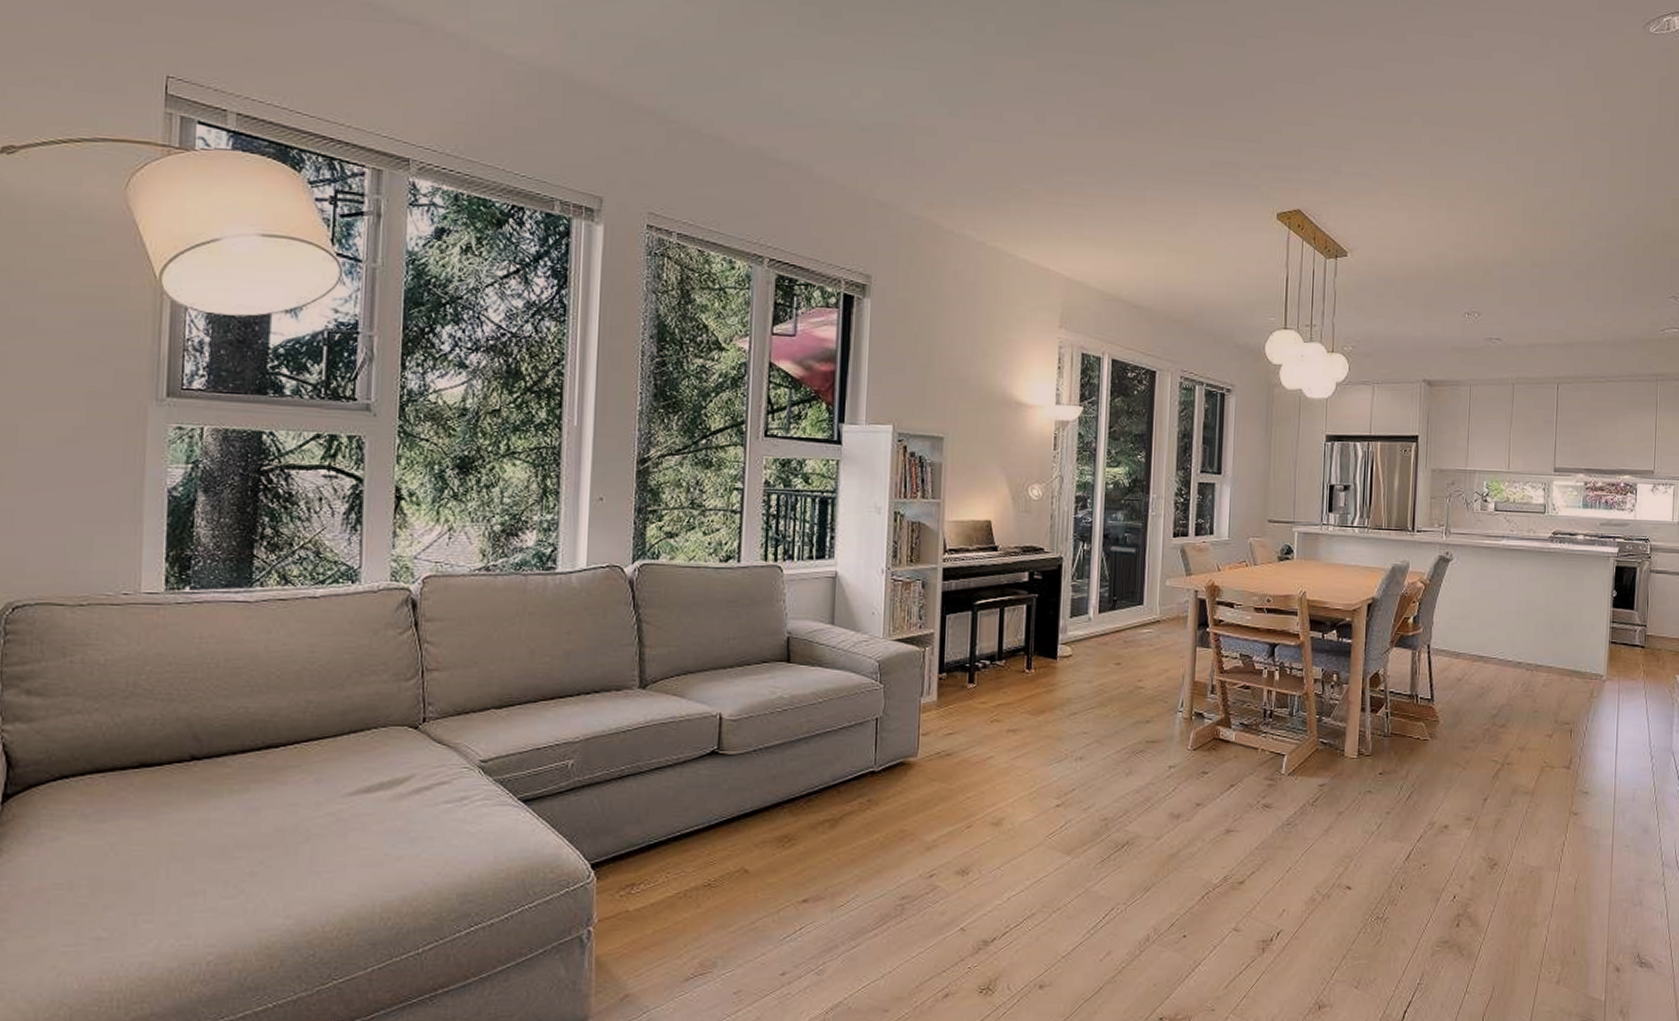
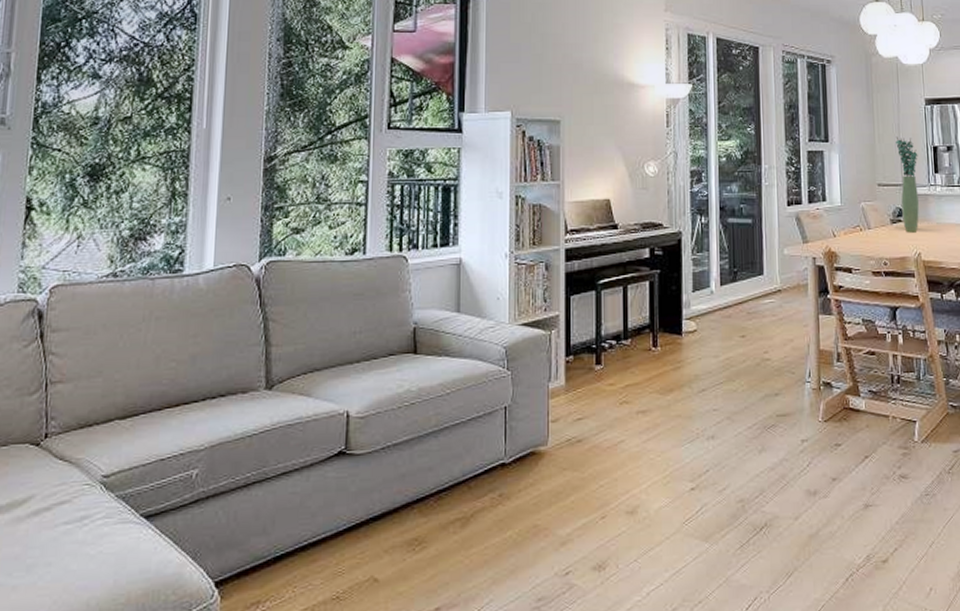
vase: none [1290,472,1313,571] -> present [895,136,920,233]

